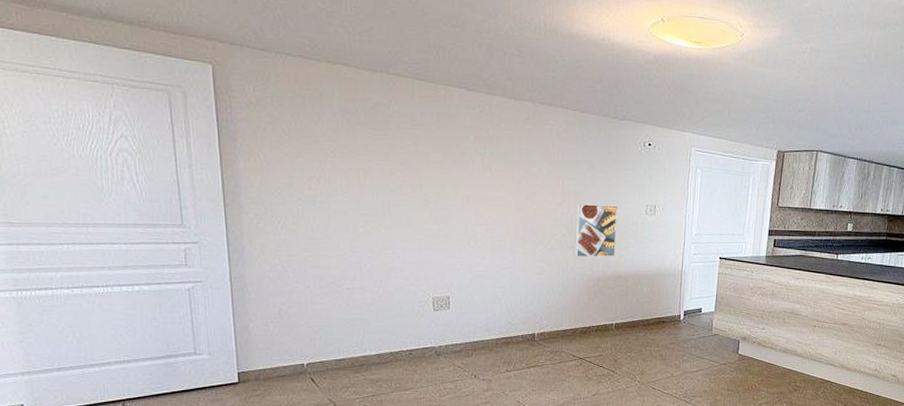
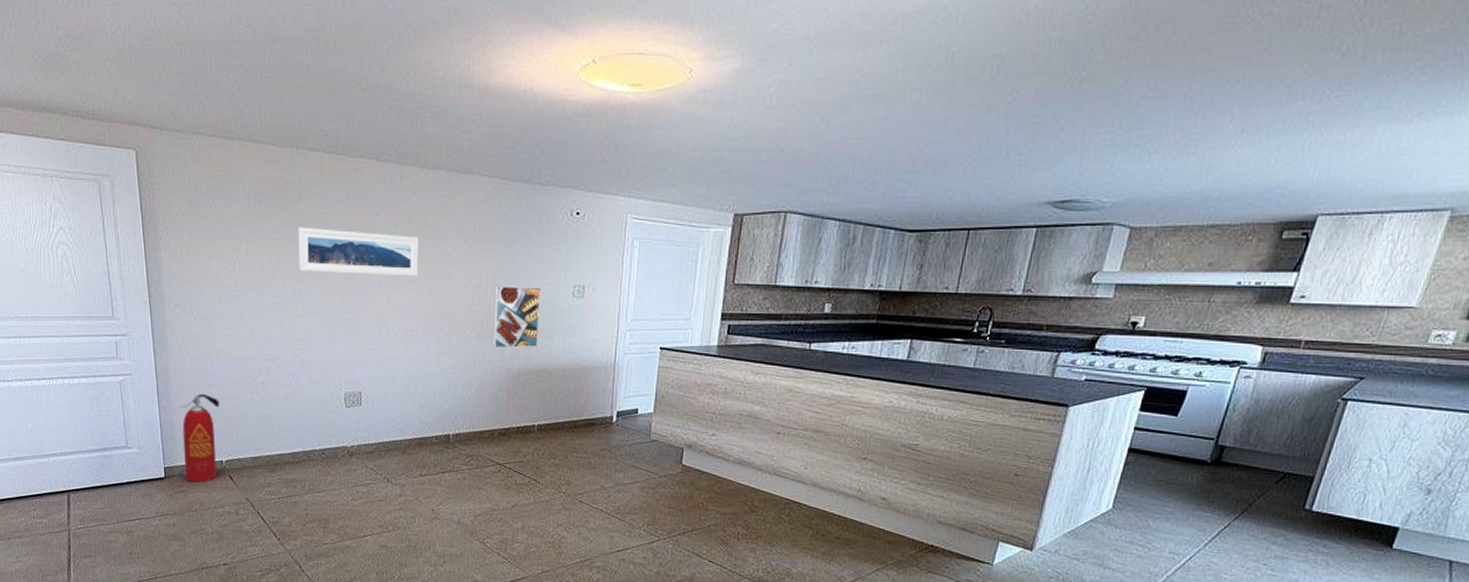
fire extinguisher: none [257,300,301,386] -> present [180,394,220,483]
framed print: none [386,145,506,193] -> present [298,227,419,276]

